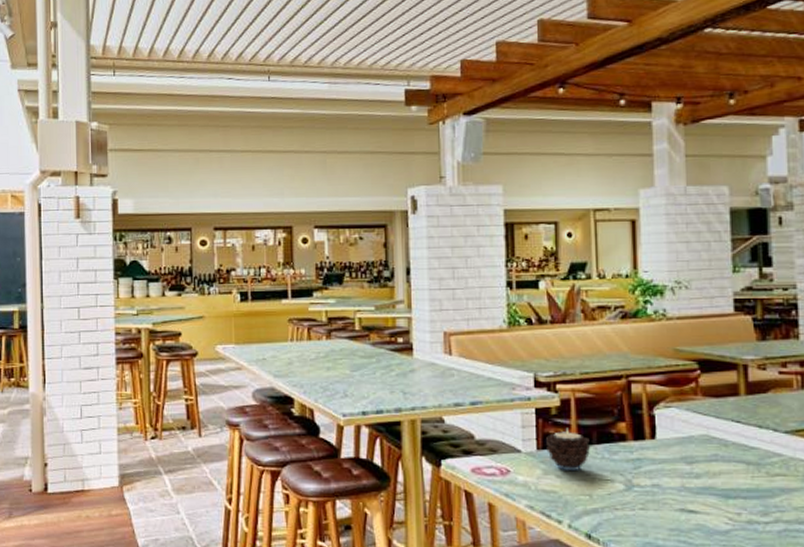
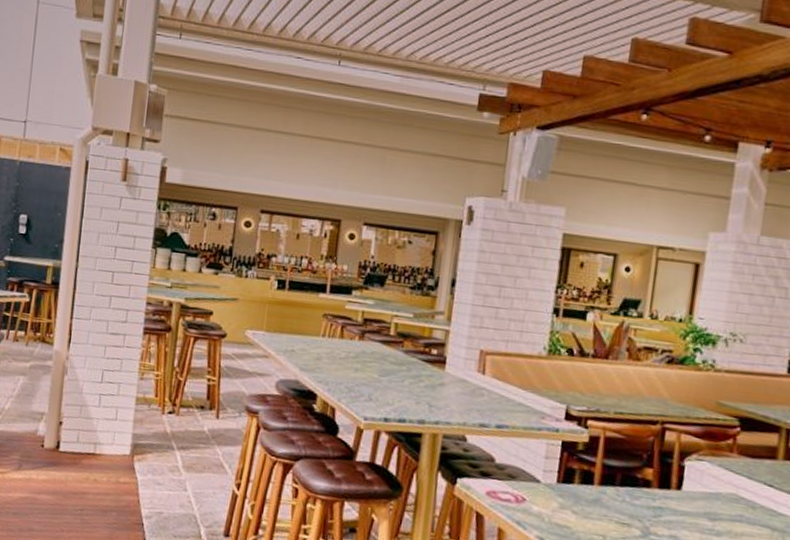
candle: present [546,427,591,470] -> none [566,465,614,510]

